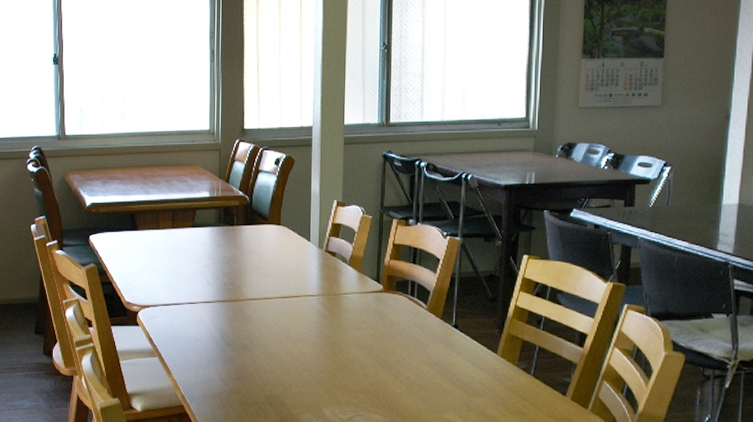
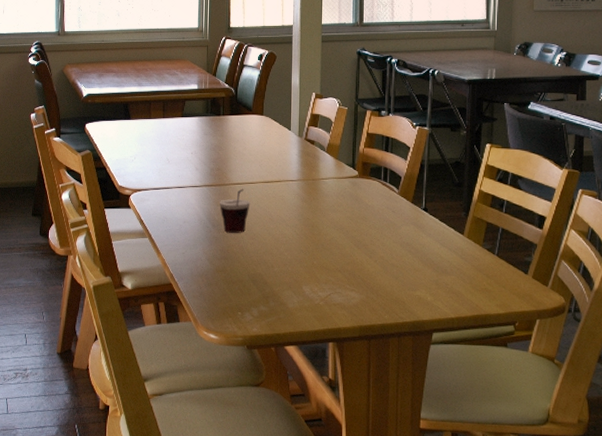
cup: none [234,304,267,352] -> present [220,188,251,233]

